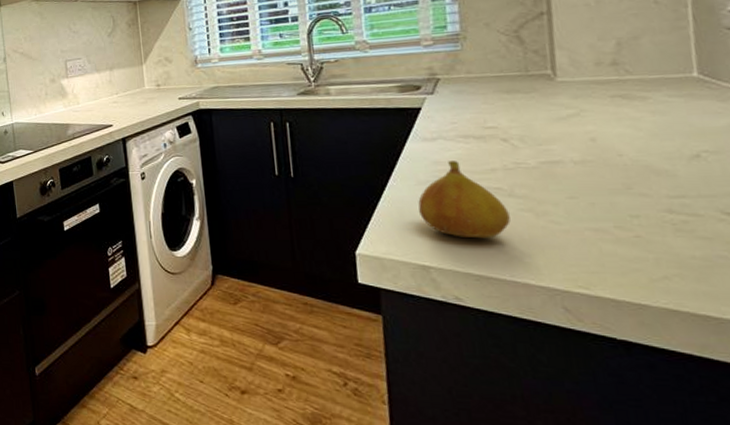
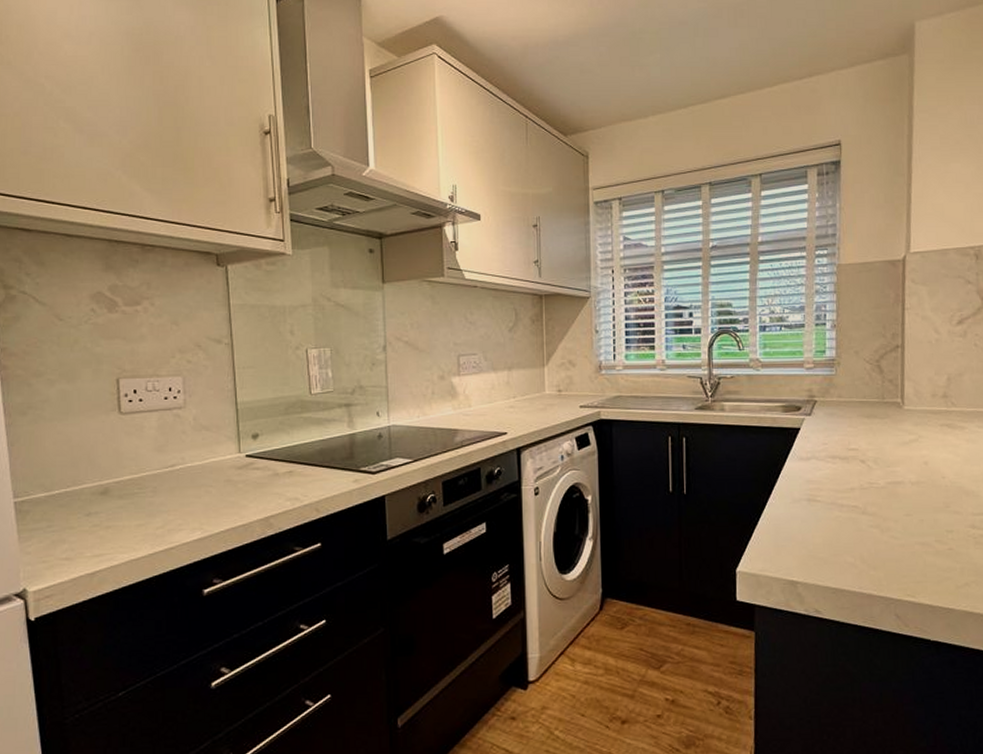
fruit: present [418,161,510,239] -> none [792,480,862,554]

